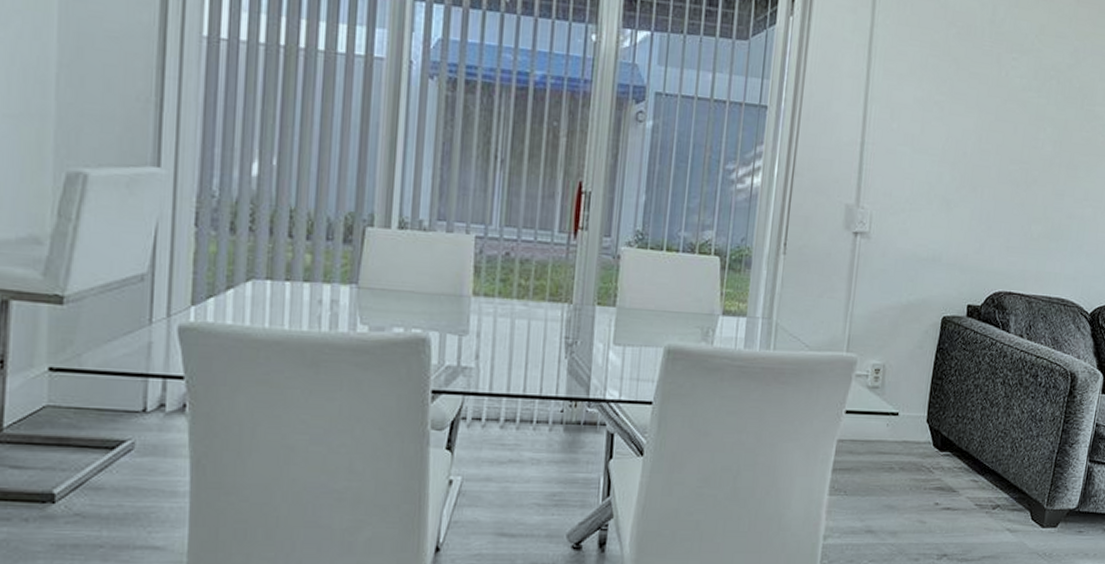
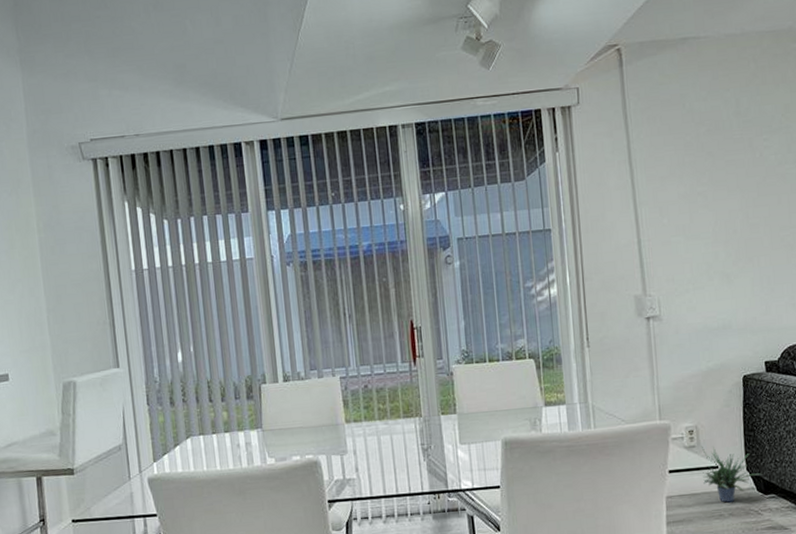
potted plant: none [880,388,942,455] -> present [701,446,763,503]

